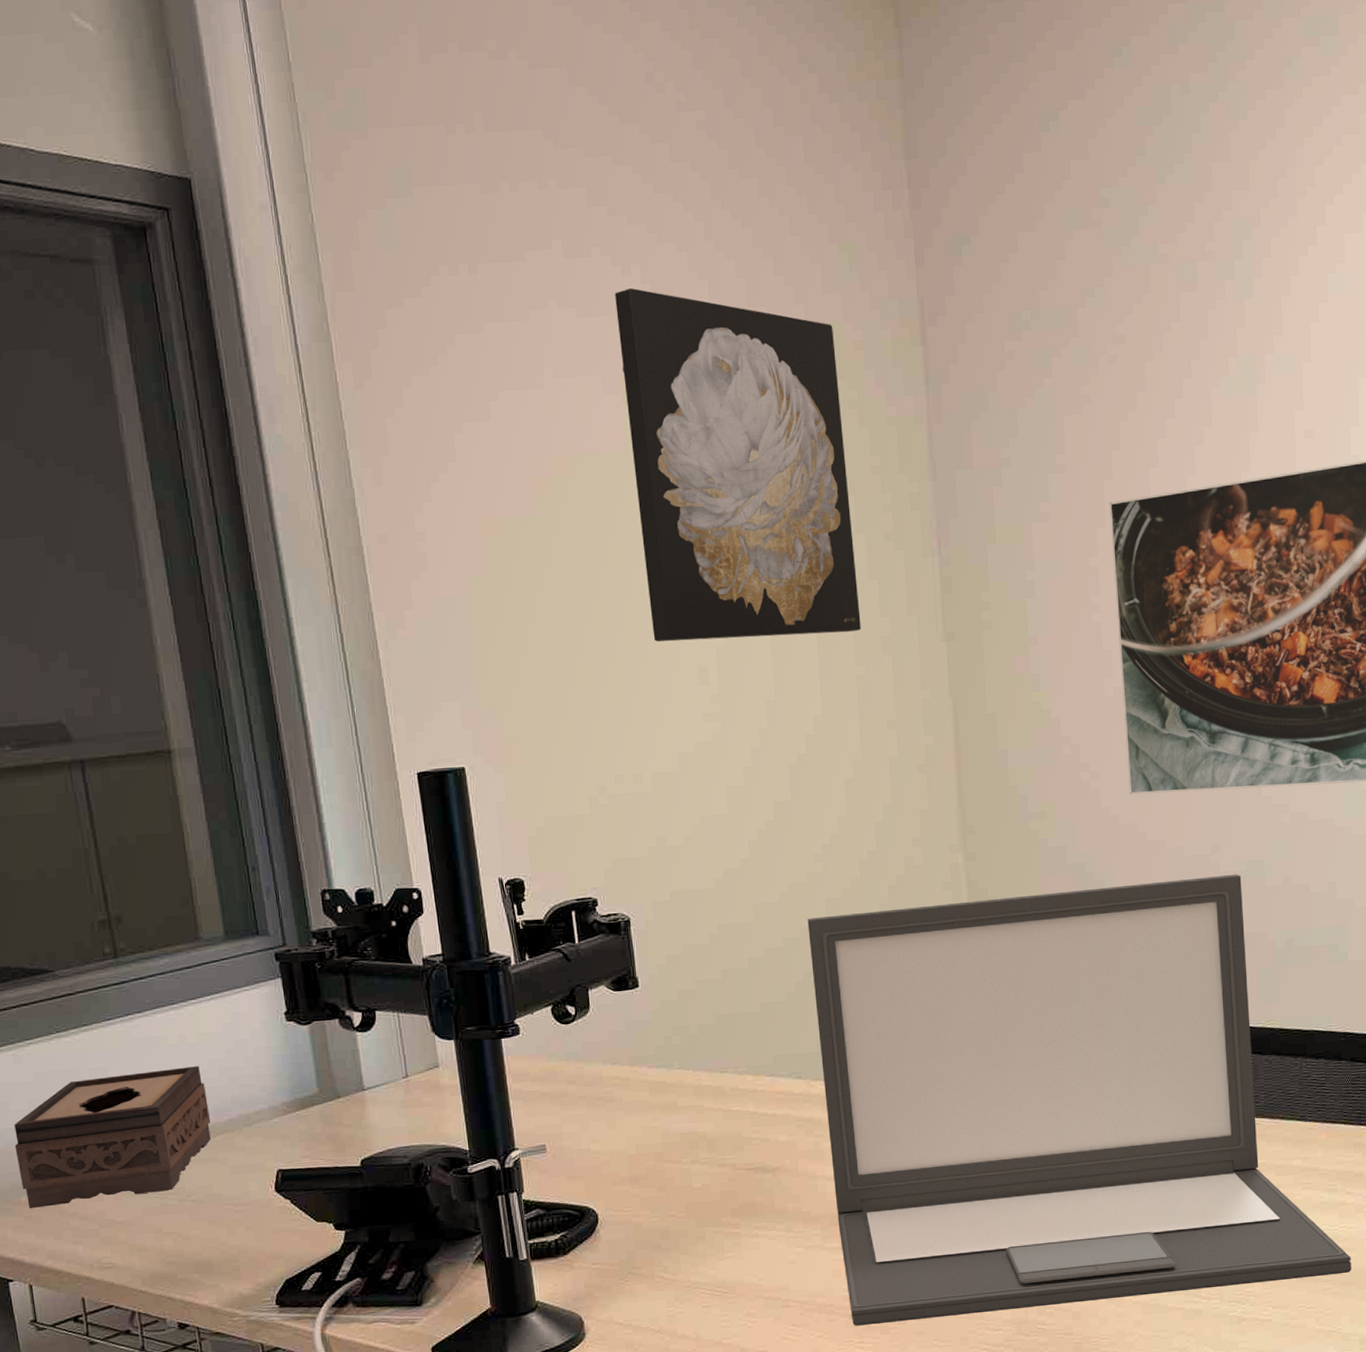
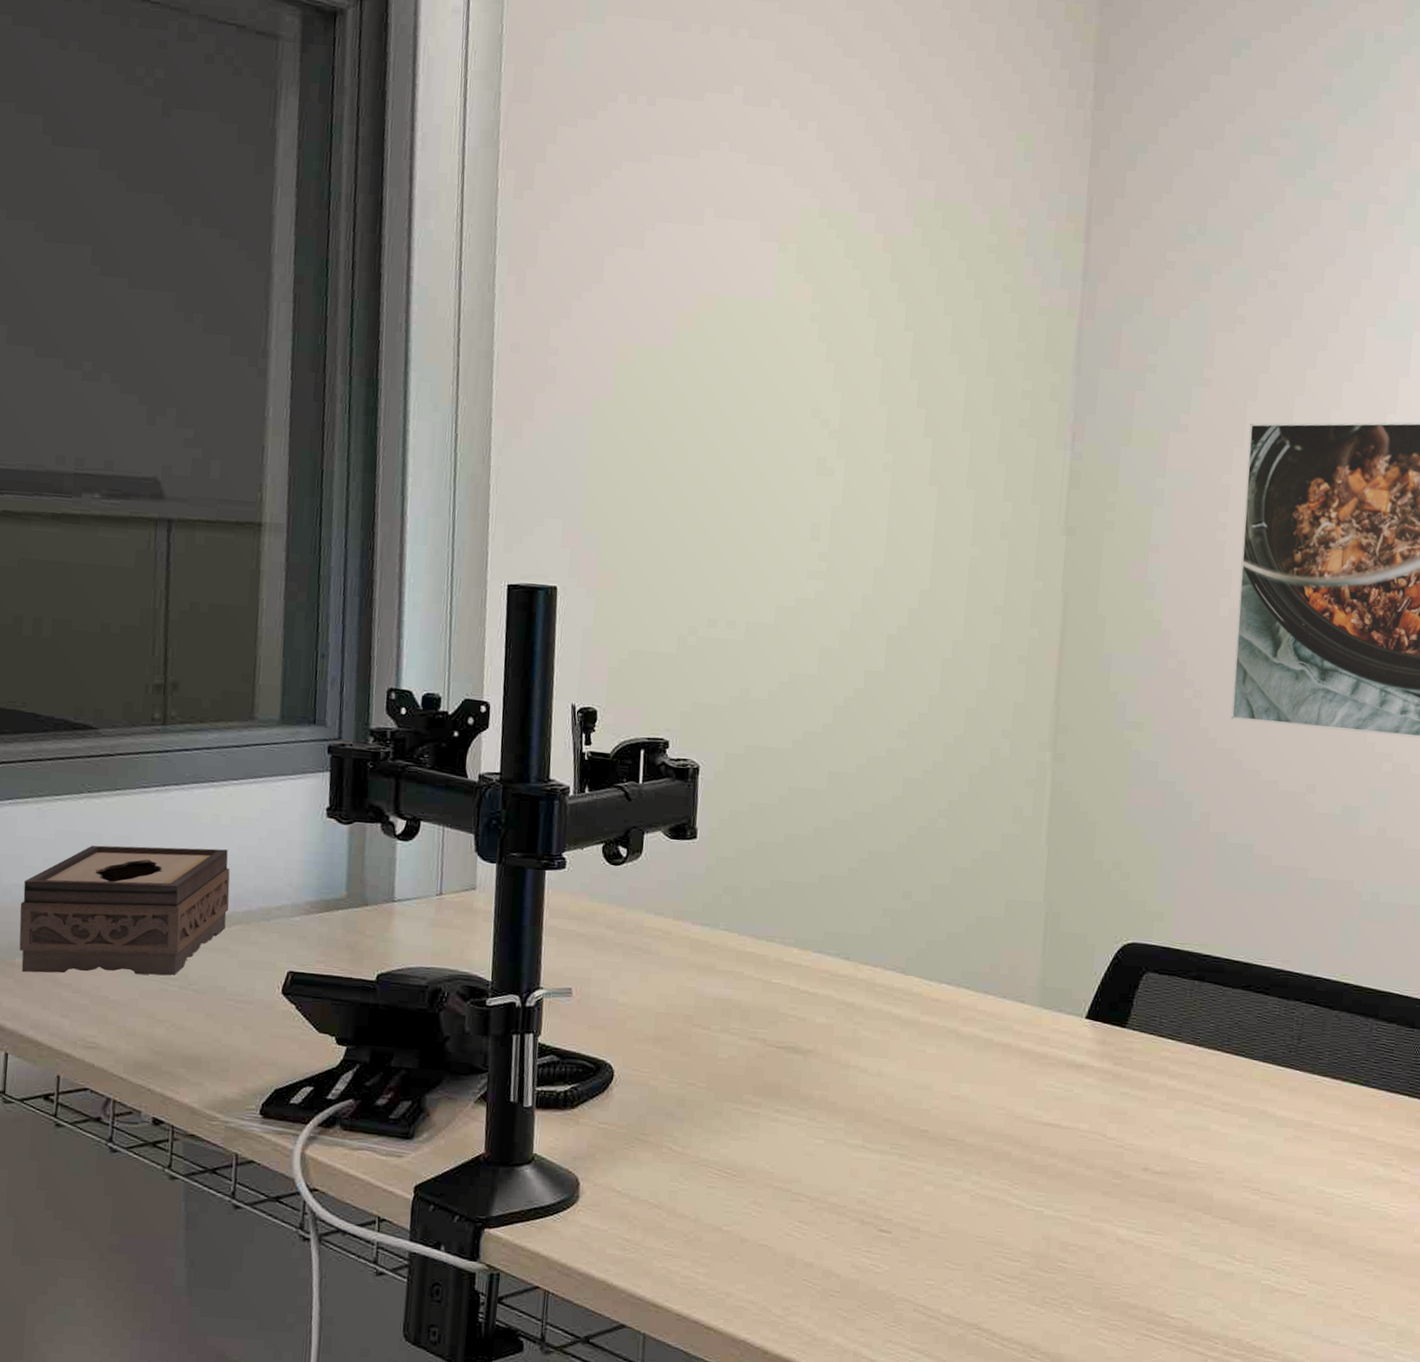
wall art: present [615,288,861,642] -> none [770,143,999,512]
laptop: present [807,874,1352,1326] -> none [862,794,1399,1257]

